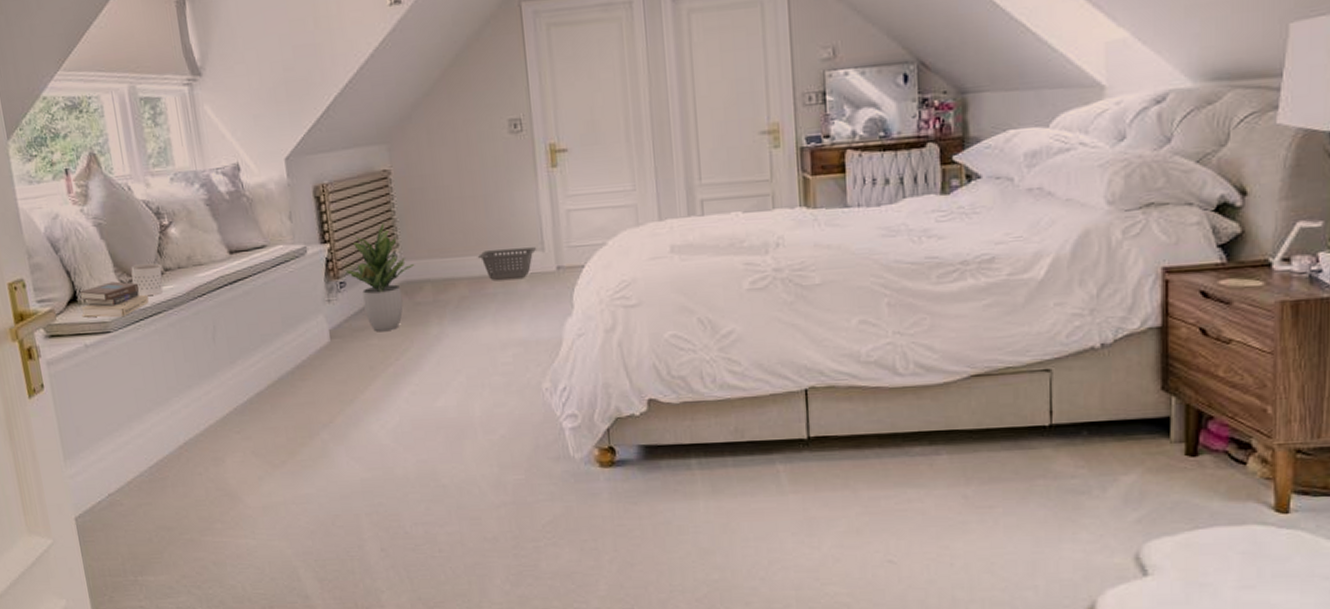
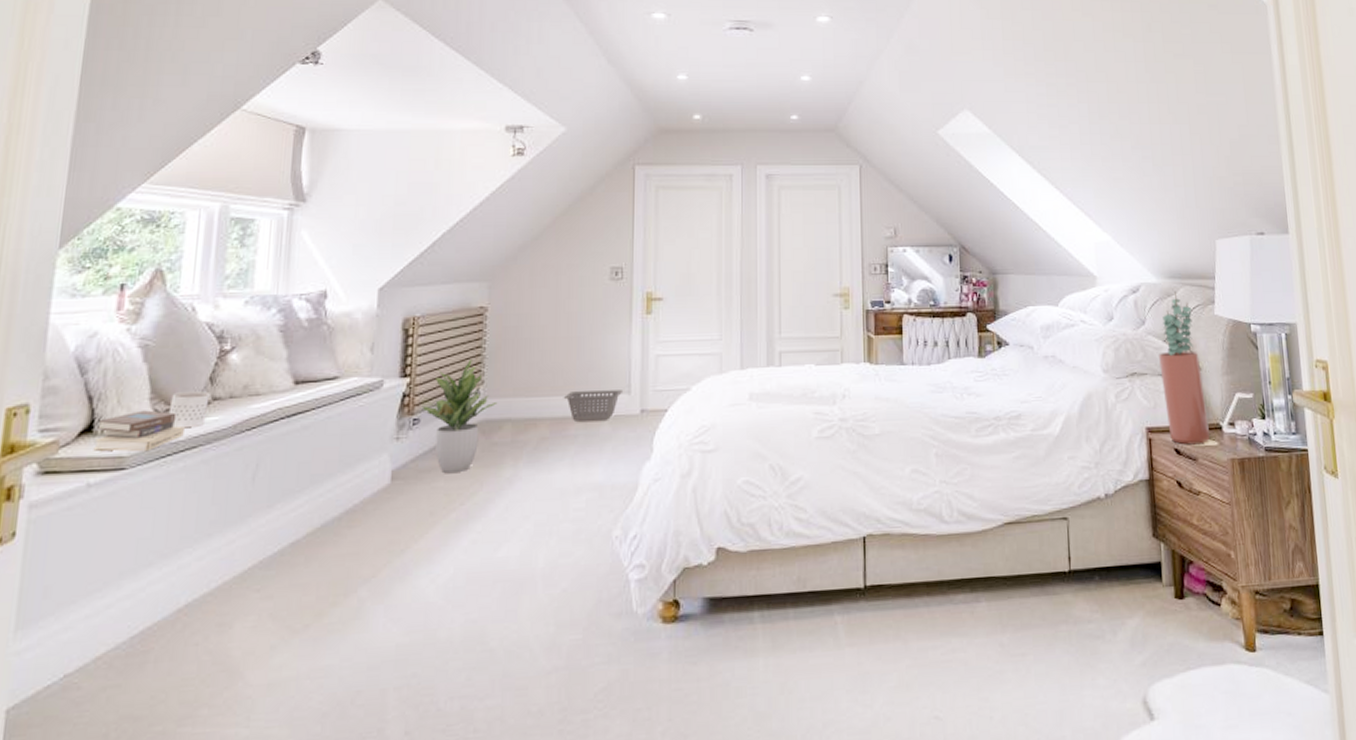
vase: none [1188,97,1254,287] -> present [1159,291,1211,445]

